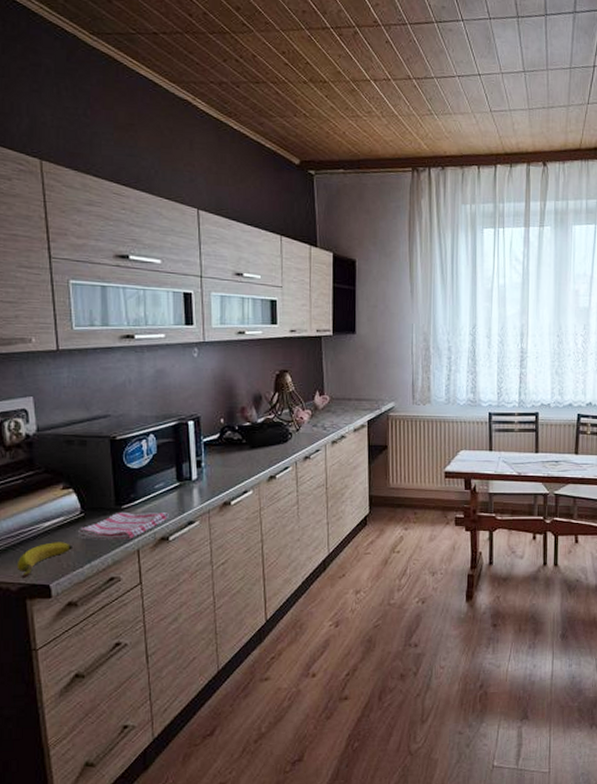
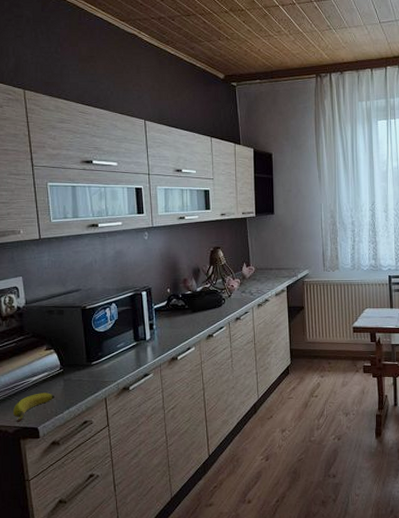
dish towel: present [77,513,169,540] -> none [58,367,129,391]

